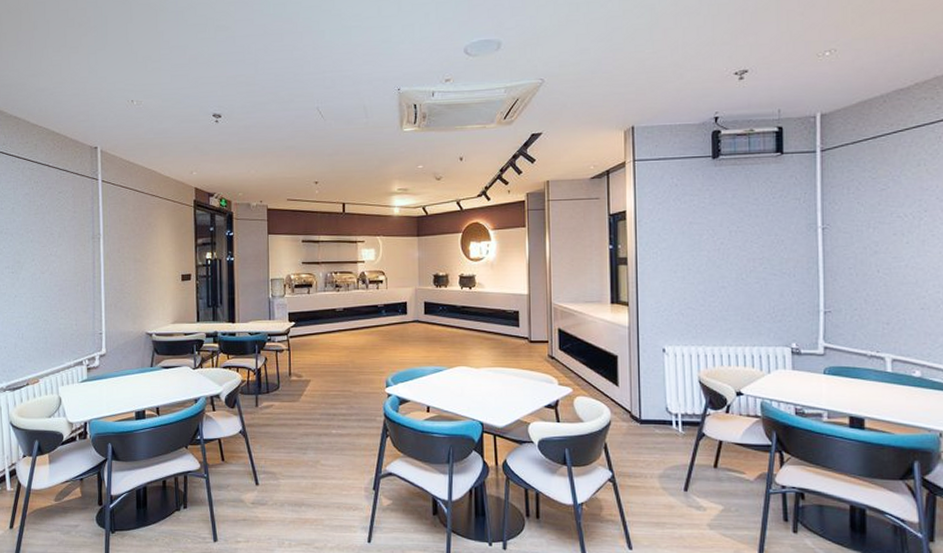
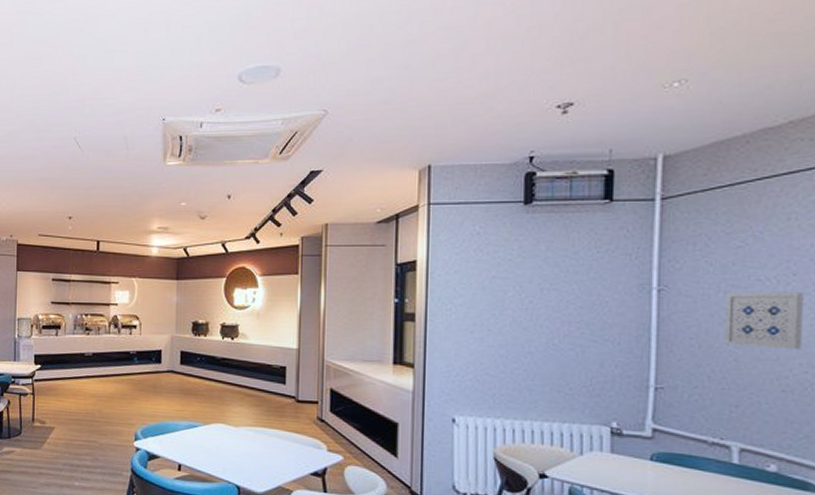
wall art: none [875,226,934,274] -> present [723,292,803,350]

